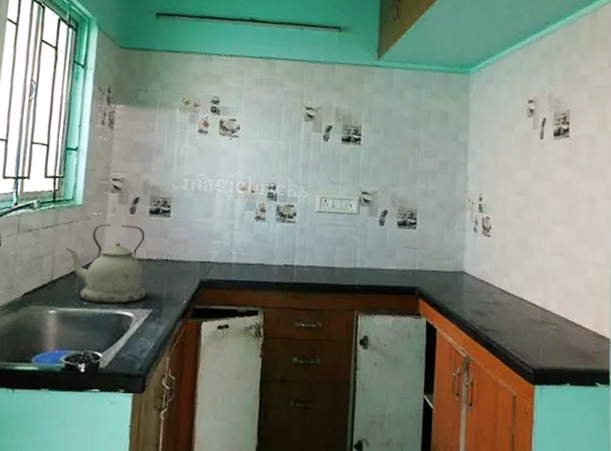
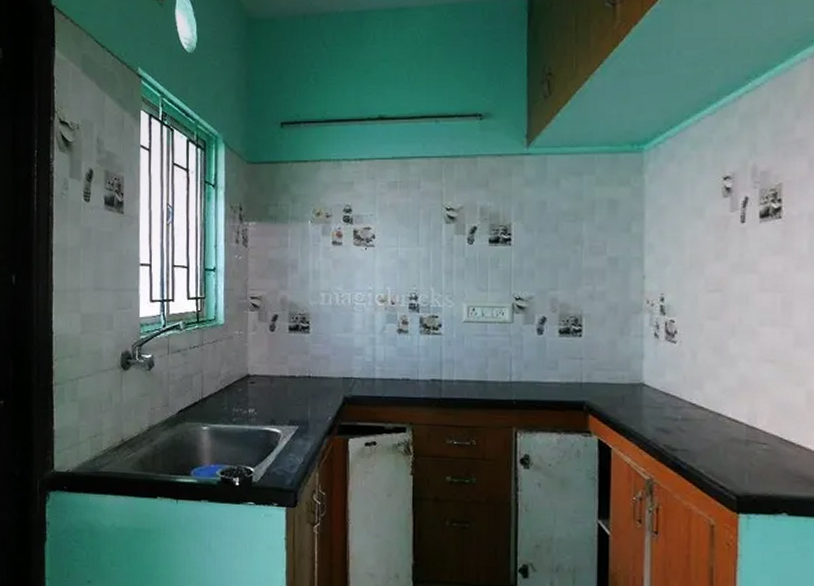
kettle: present [65,224,147,304] -> none [212,342,292,420]

